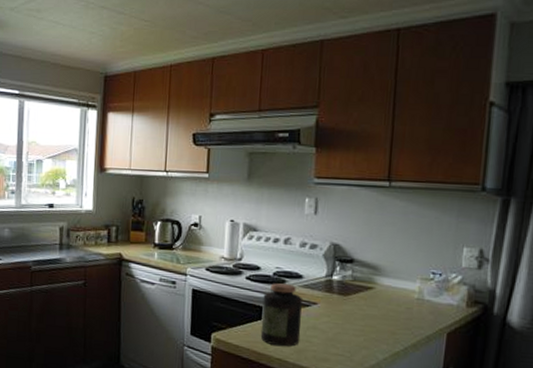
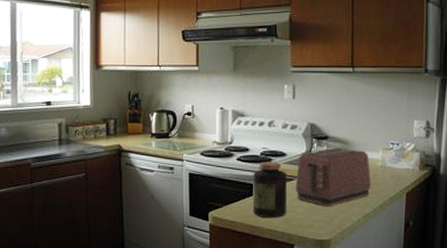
toaster: none [311,273,404,340] -> present [295,147,371,206]

